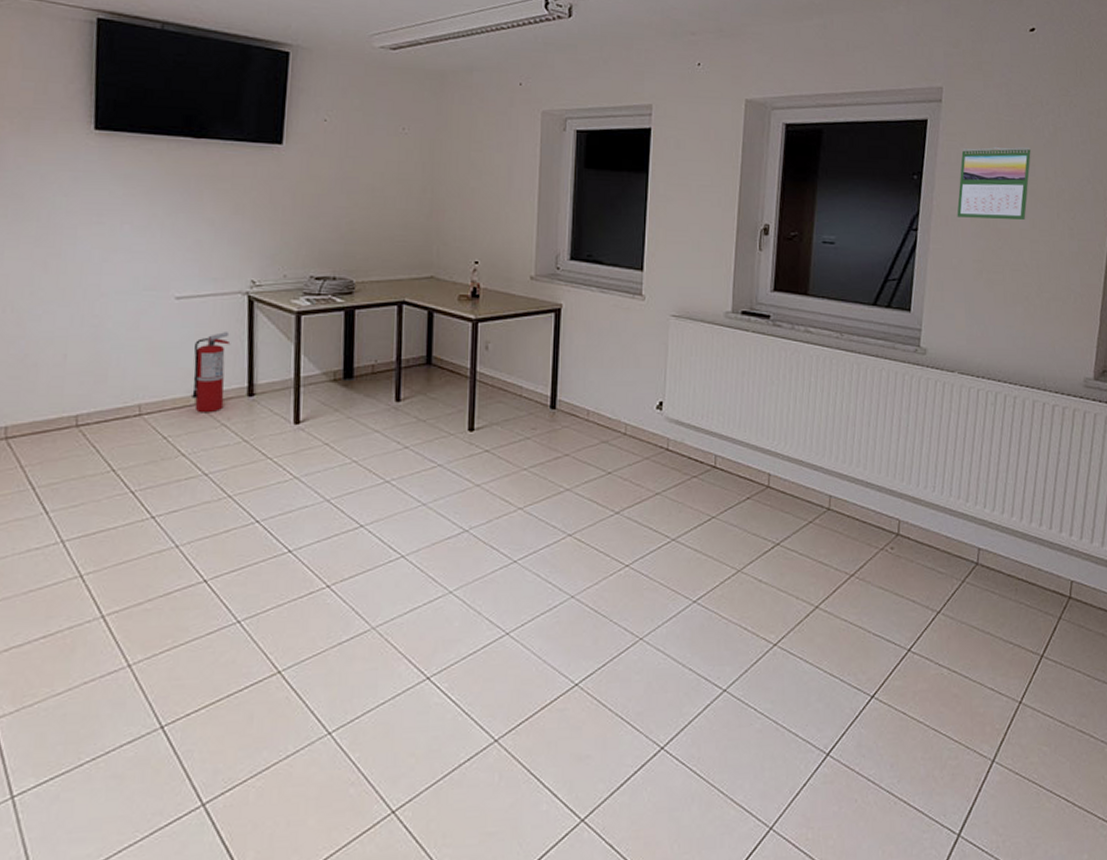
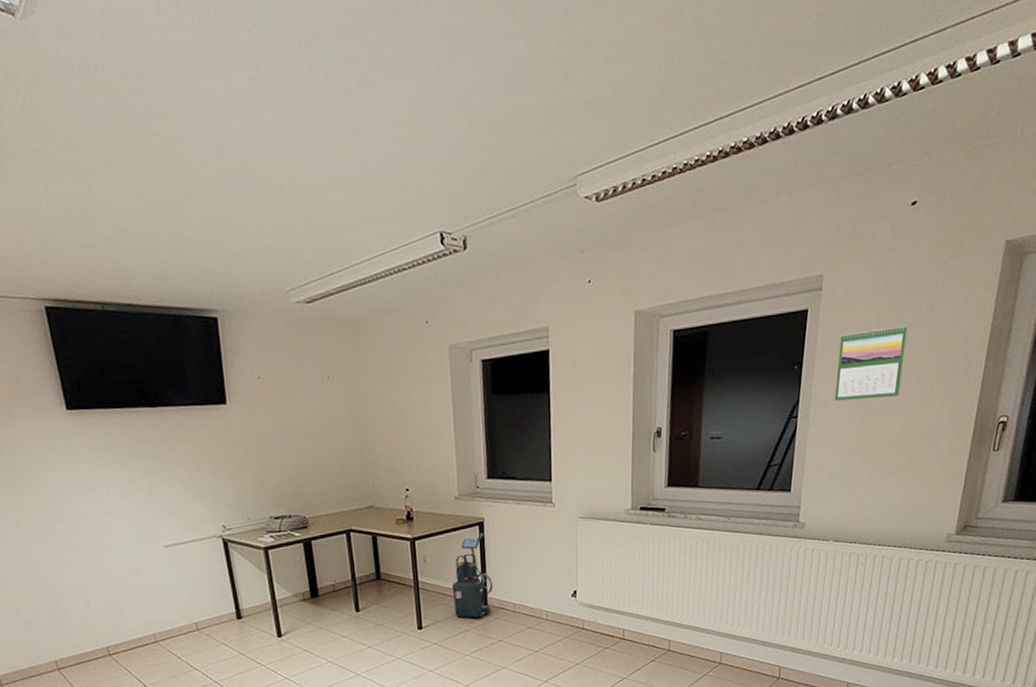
fire extinguisher: present [192,332,231,412] -> none [187,570,220,635]
vacuum cleaner: none [515,321,565,424] -> present [451,533,493,618]

